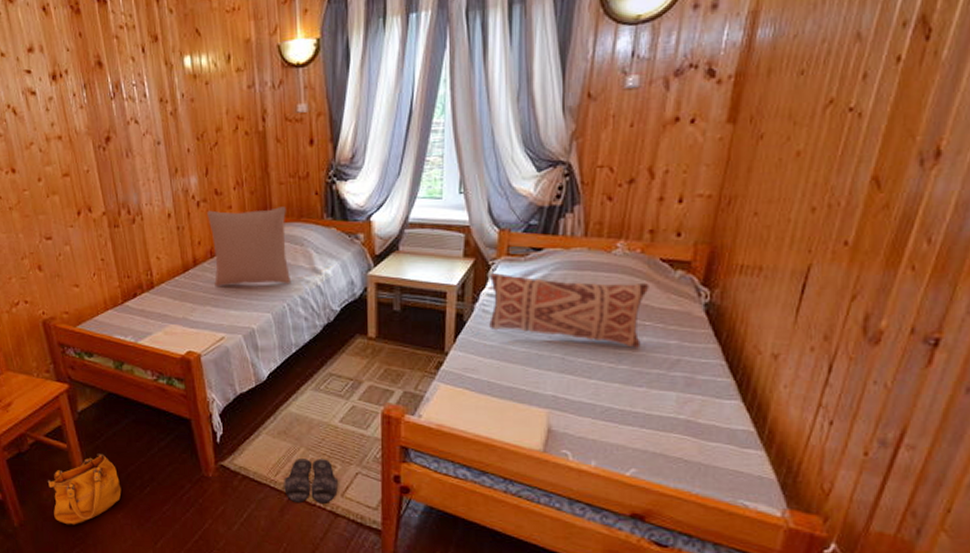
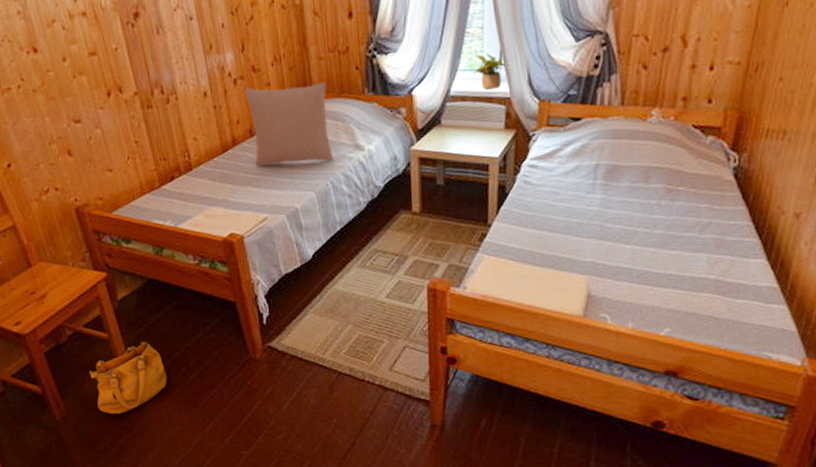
slippers: present [284,458,339,504] -> none [332,335,387,380]
potted plant: none [433,182,465,219] -> present [474,54,505,91]
pillow: present [489,273,649,348] -> none [531,144,682,213]

